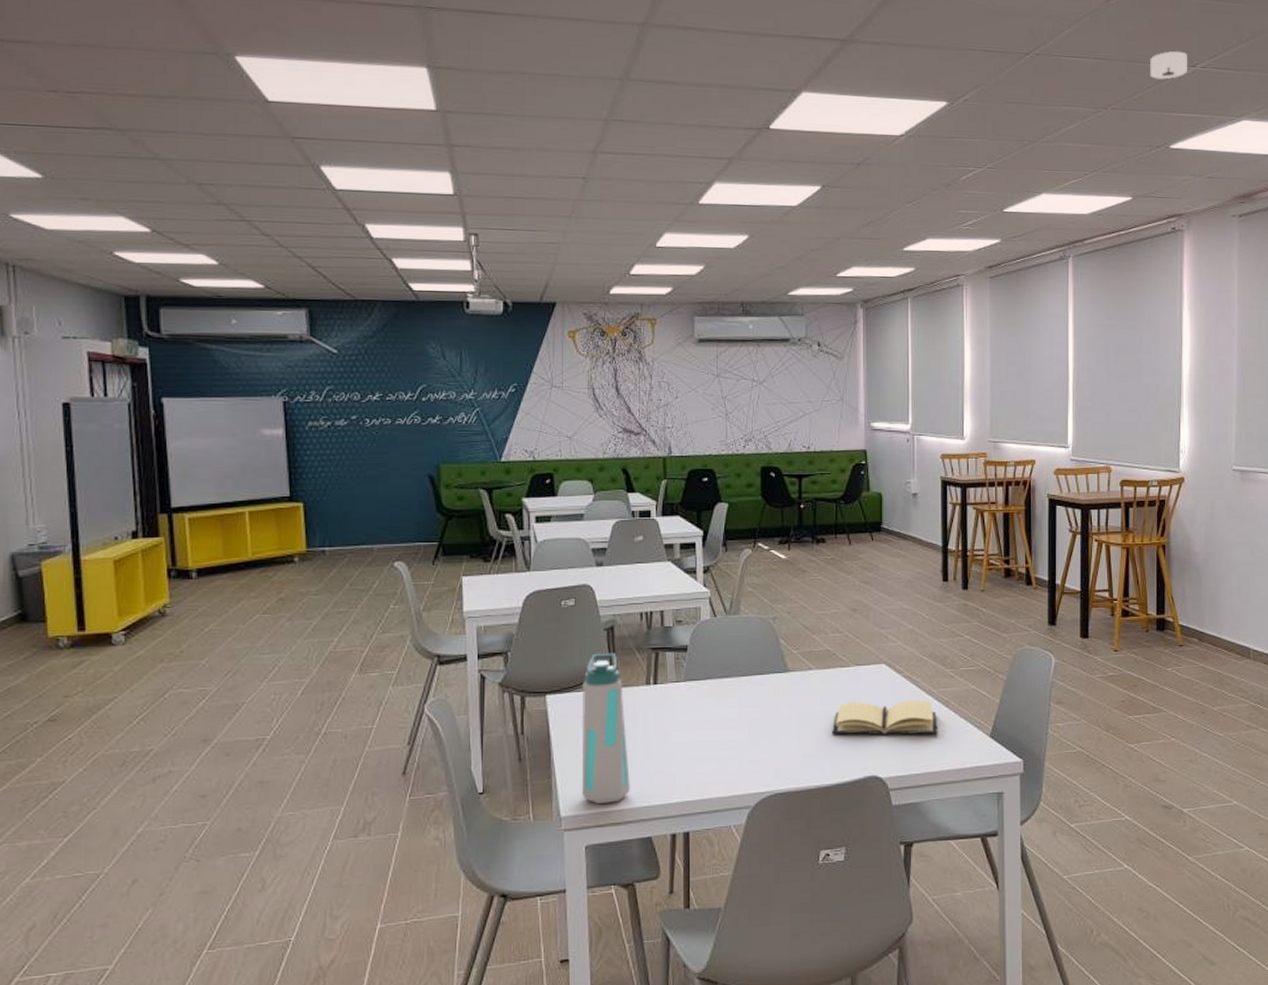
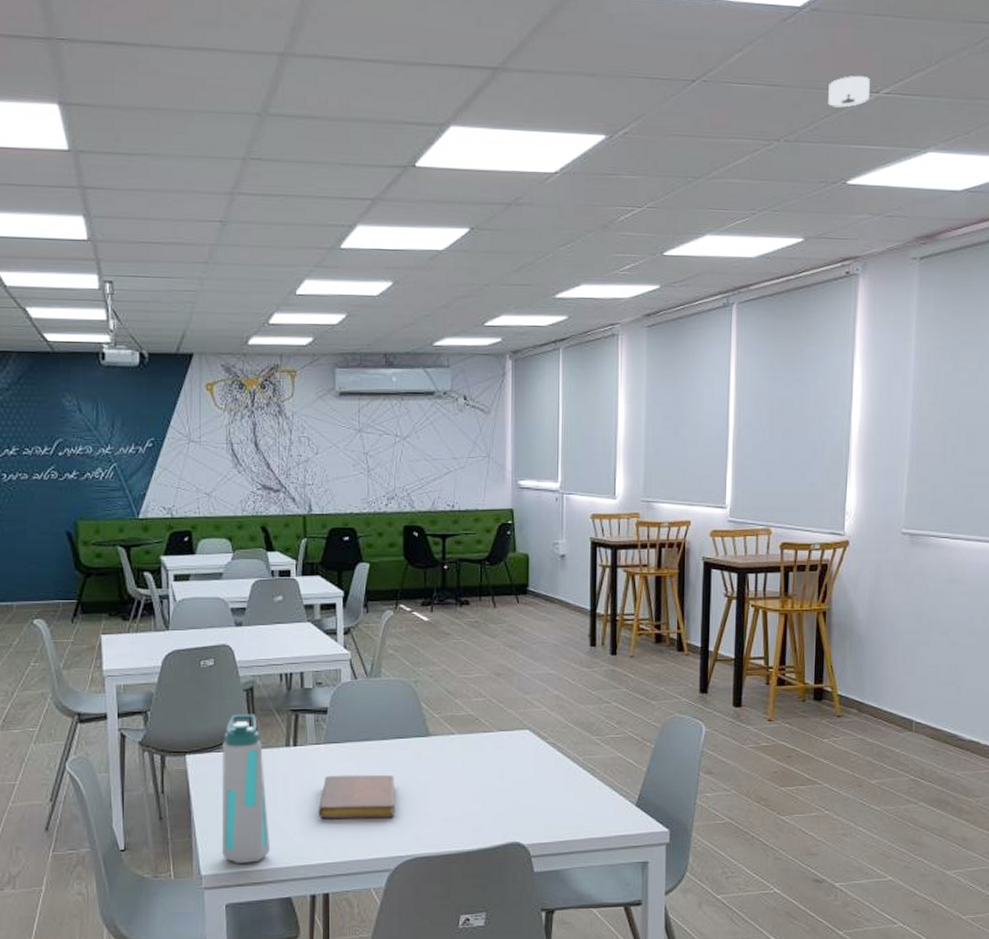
notebook: none [678,711,755,756] -> present [318,774,396,819]
book: present [832,700,938,735] -> none [474,767,582,802]

